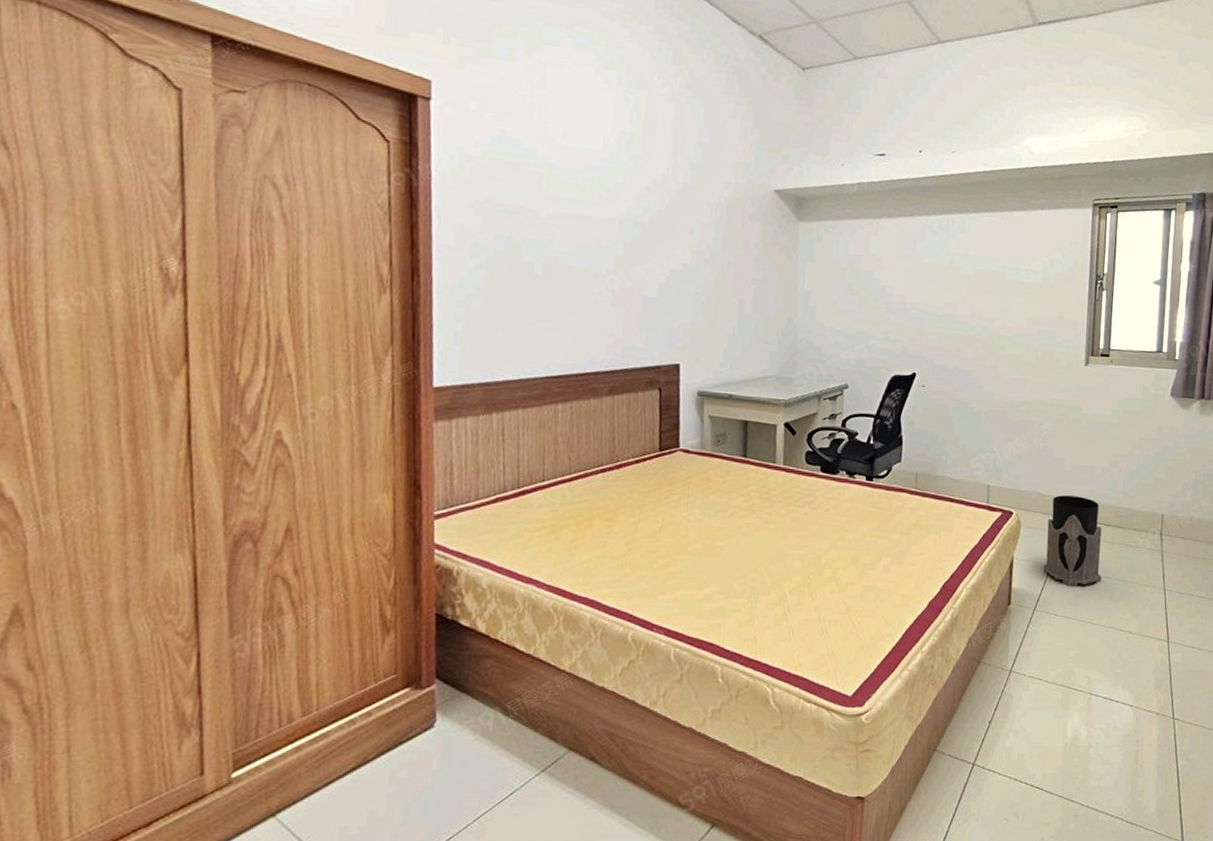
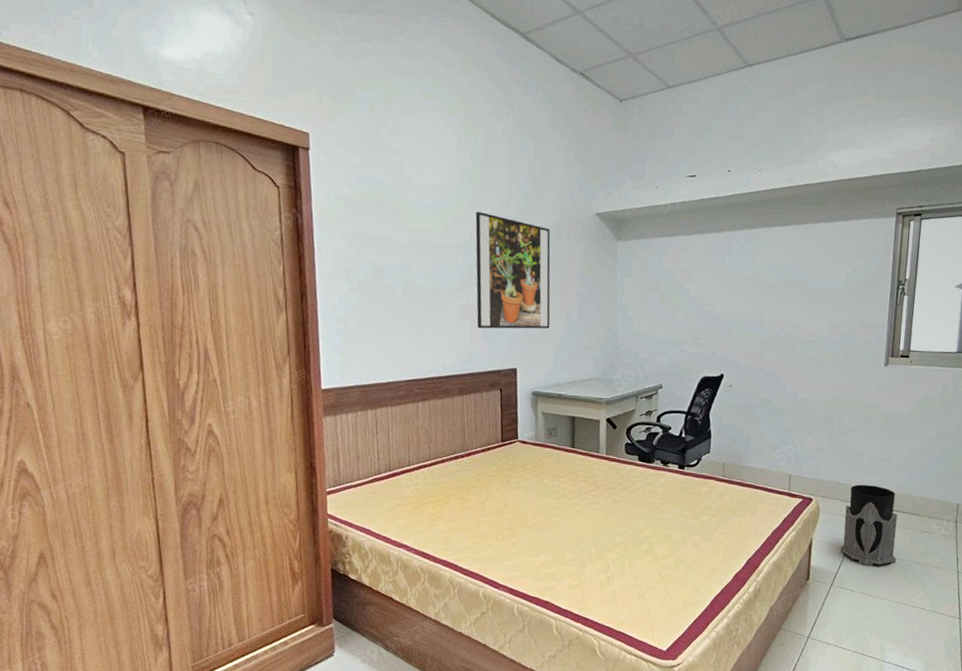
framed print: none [632,182,722,319] -> present [475,212,551,329]

